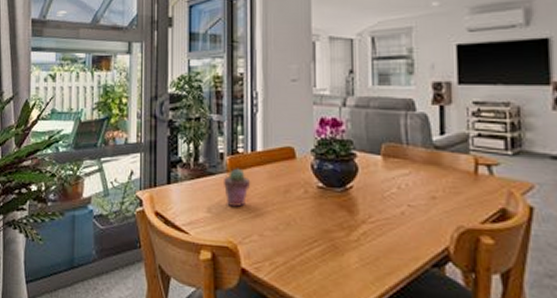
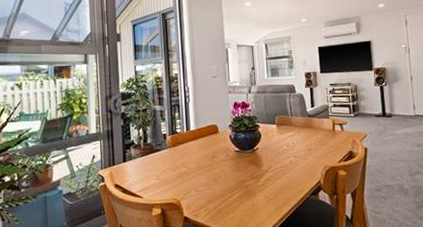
potted succulent: present [223,168,251,208] -> none [166,144,188,173]

